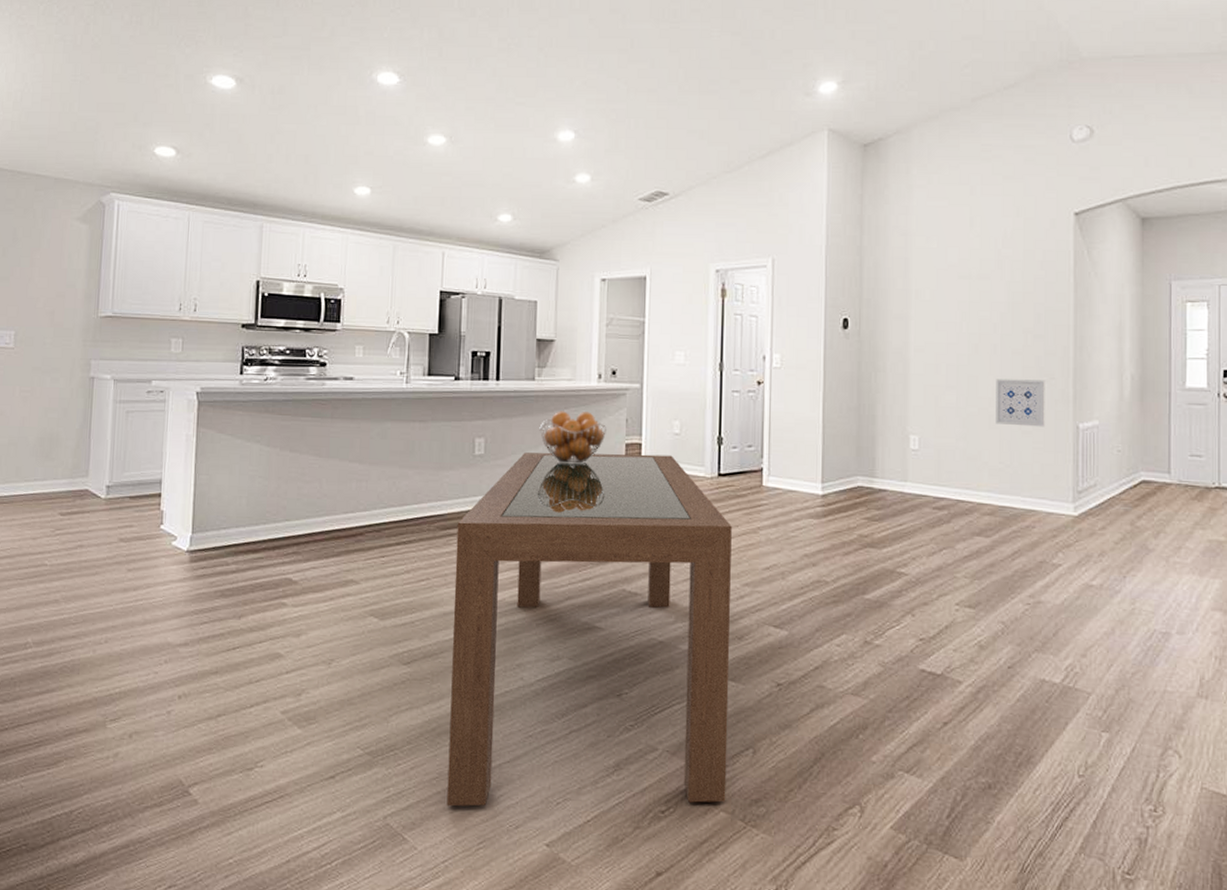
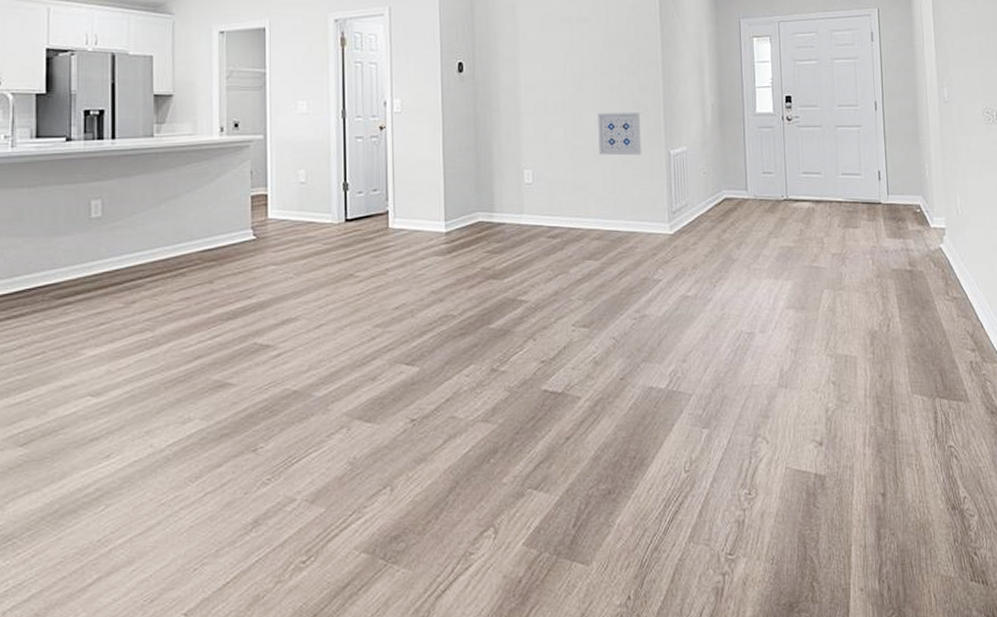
dining table: present [446,452,732,807] -> none [73,204,366,591]
fruit basket: present [539,411,608,465] -> none [160,166,232,221]

